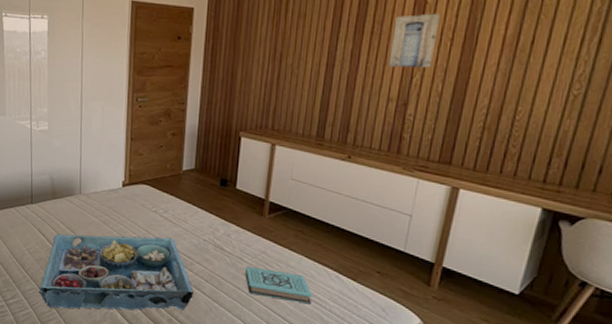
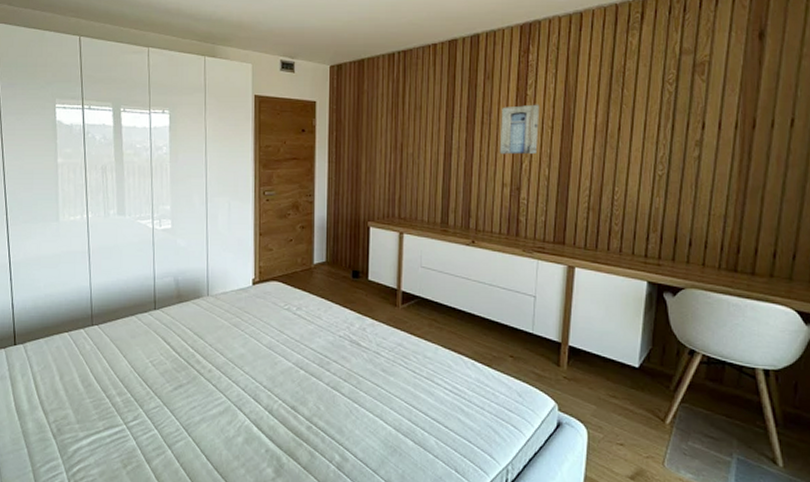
serving tray: present [38,234,193,311] -> none [164,336,332,427]
book: present [245,266,313,305] -> none [384,360,452,396]

